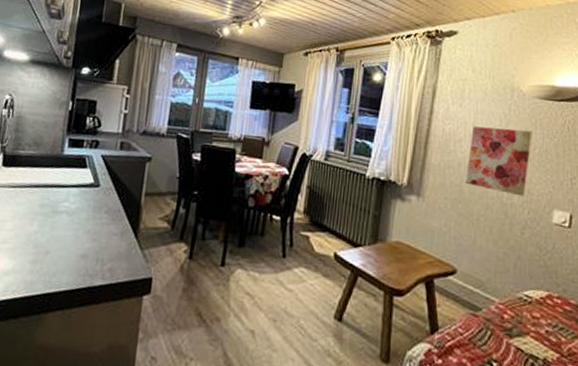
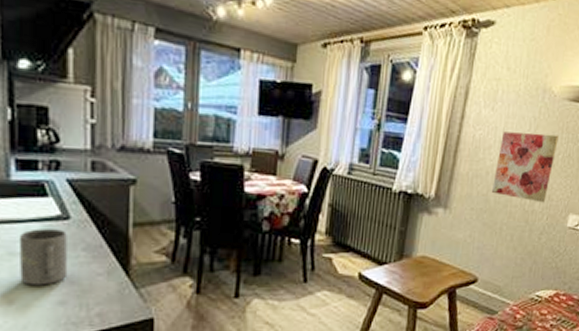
mug: none [57,193,96,240] -> present [18,228,68,286]

